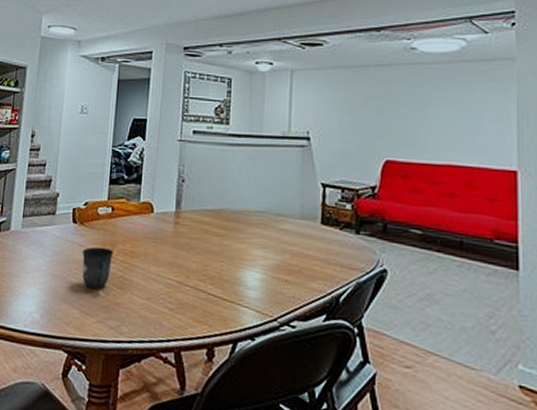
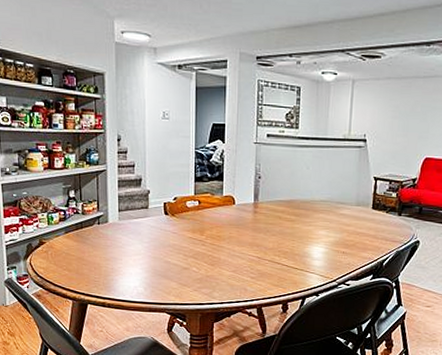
mug: present [82,246,114,290] -> none [175,233,203,267]

